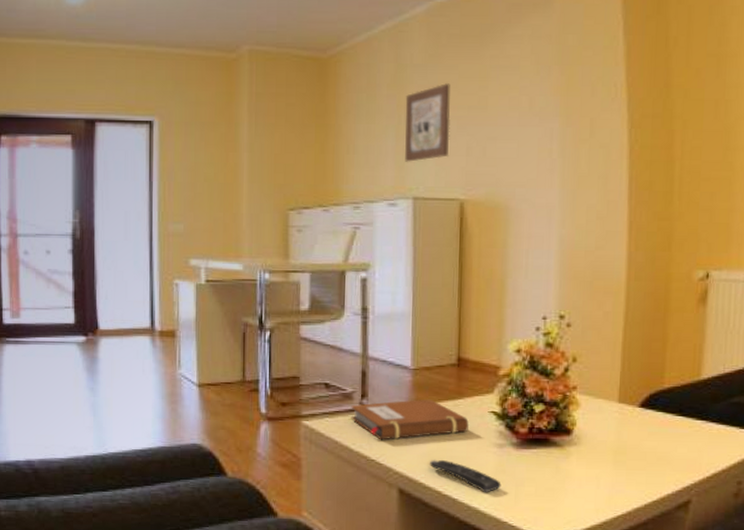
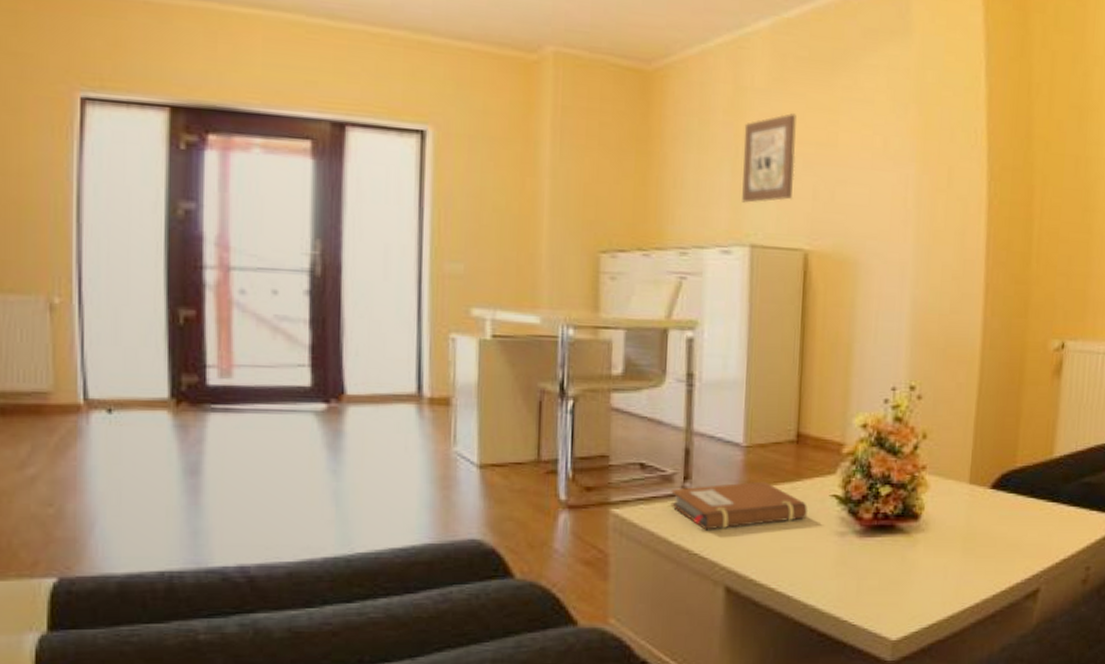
remote control: present [430,459,501,493] -> none [762,551,842,589]

